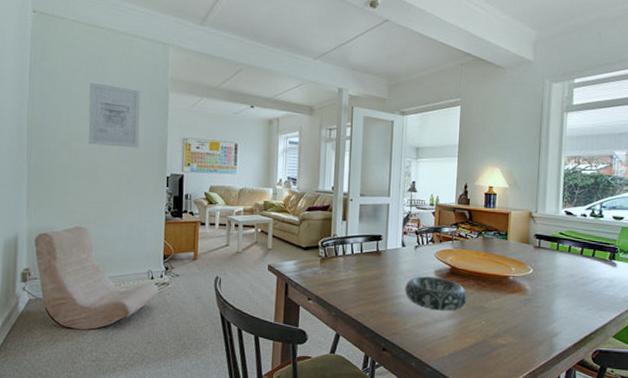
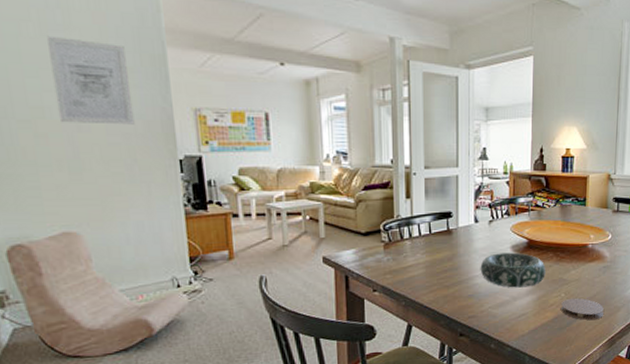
coaster: none [481,326,525,352] -> present [561,297,604,321]

